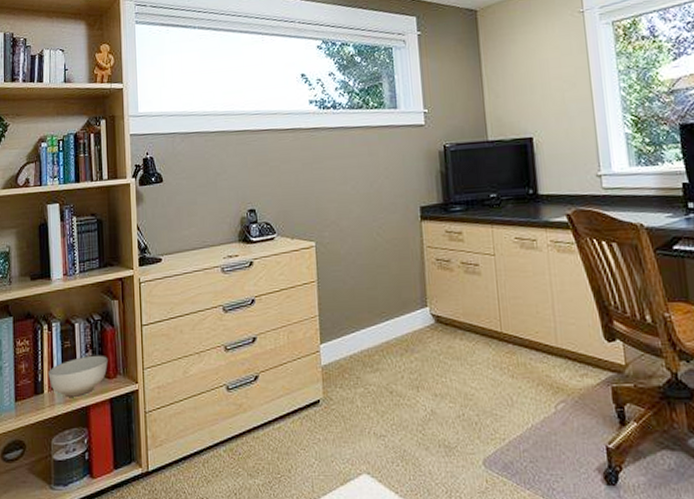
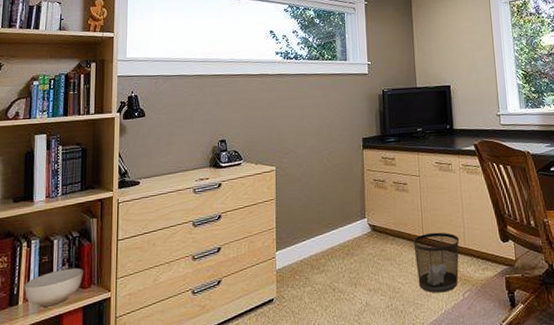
waste bin: none [488,326,550,403] -> present [413,232,460,293]

